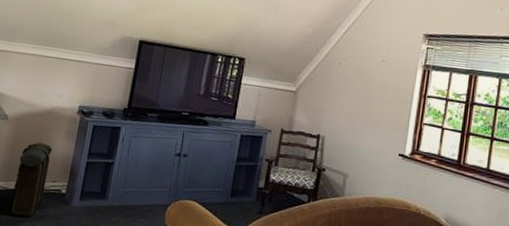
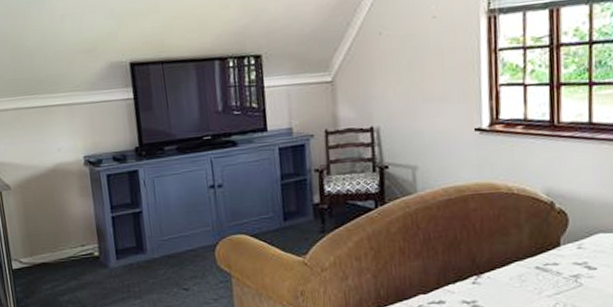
backpack: present [11,142,53,216] -> none [37,206,77,290]

